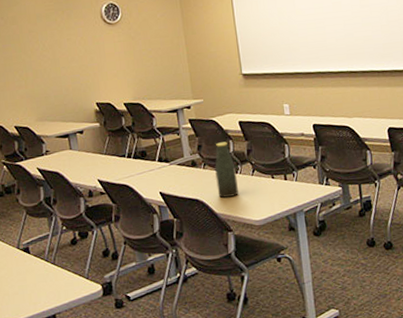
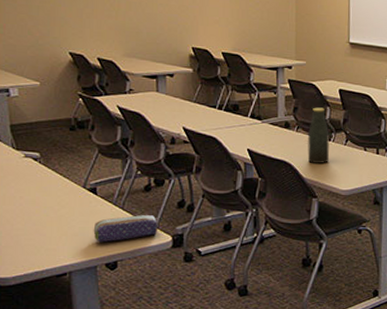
pencil case: none [31,267,88,299] -> present [93,215,158,243]

